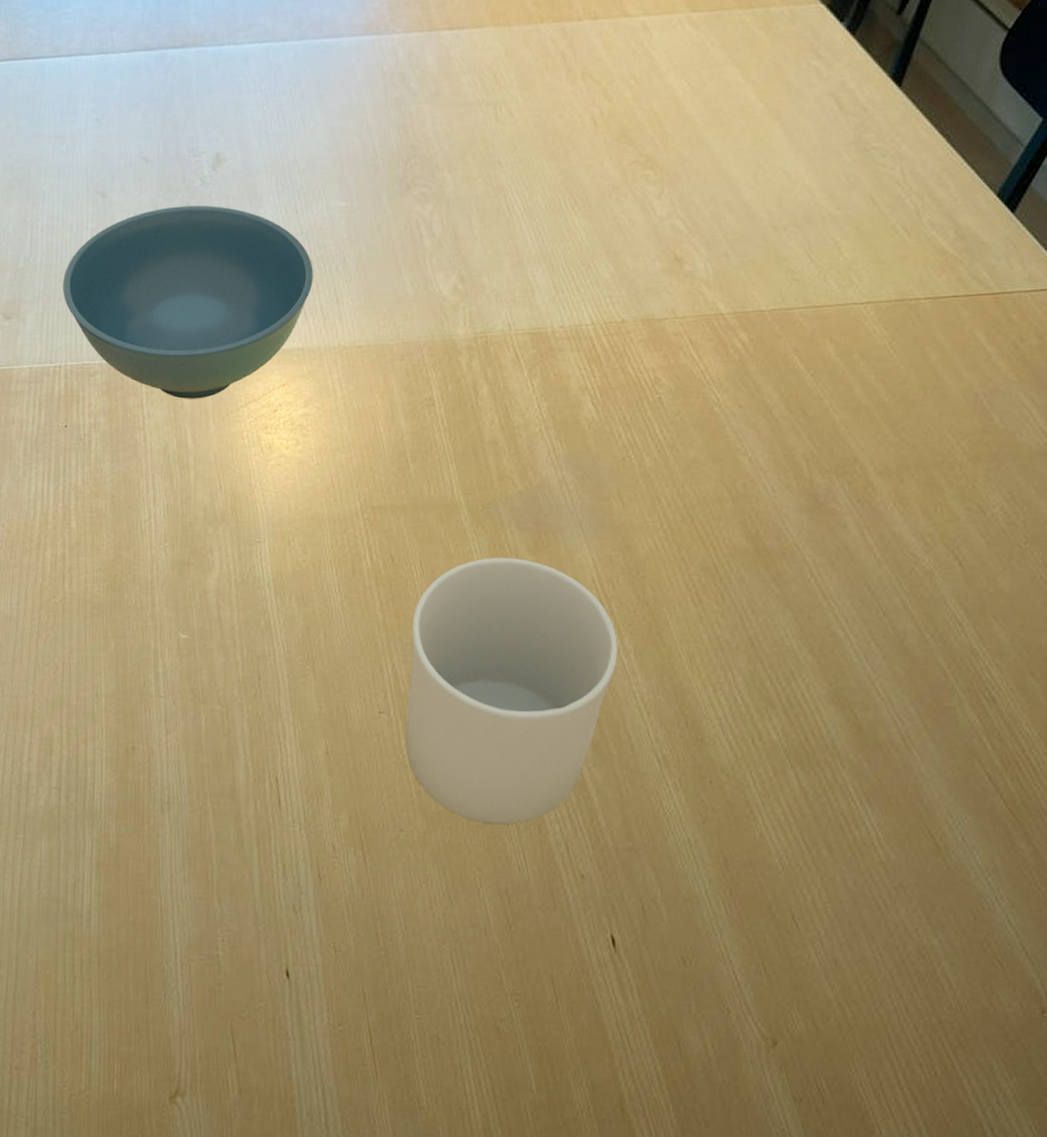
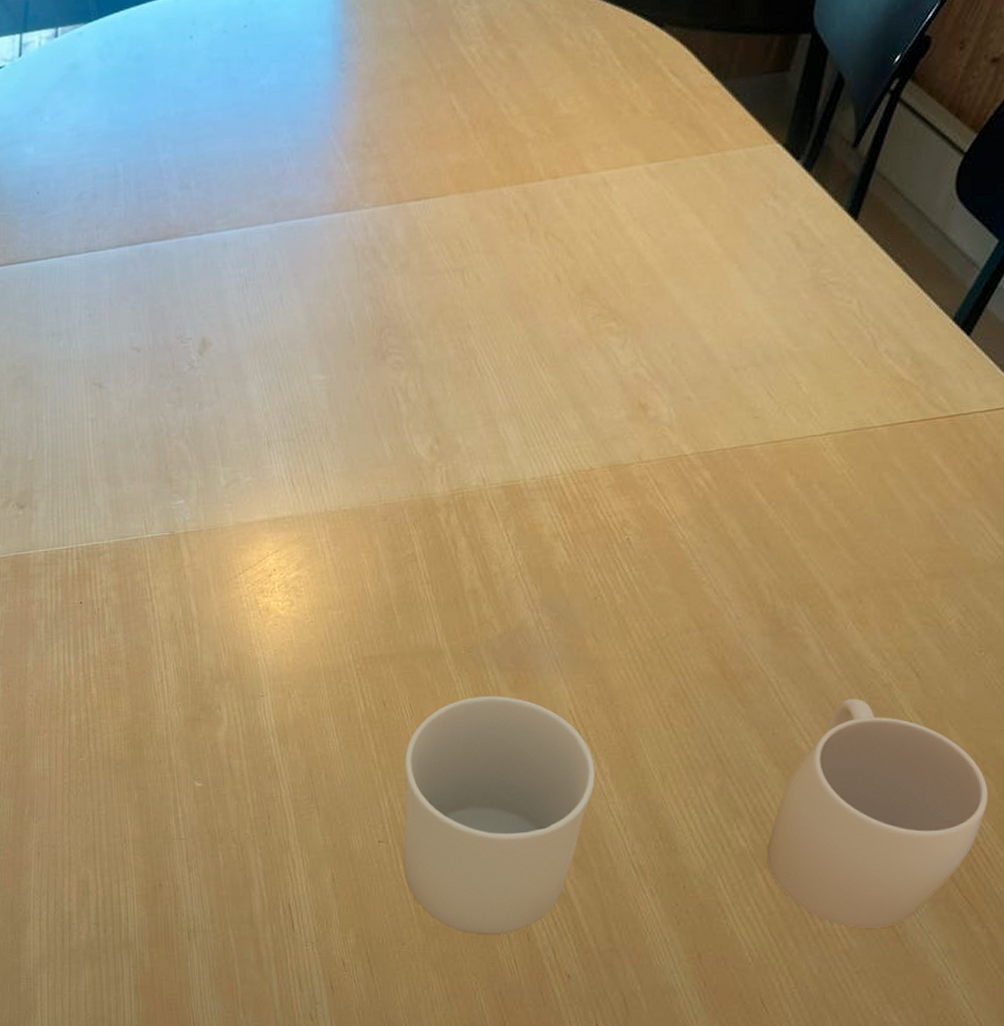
bowl: present [63,206,313,399] -> none [69,388,299,571]
mug: none [799,585,1034,840] -> present [766,698,988,929]

